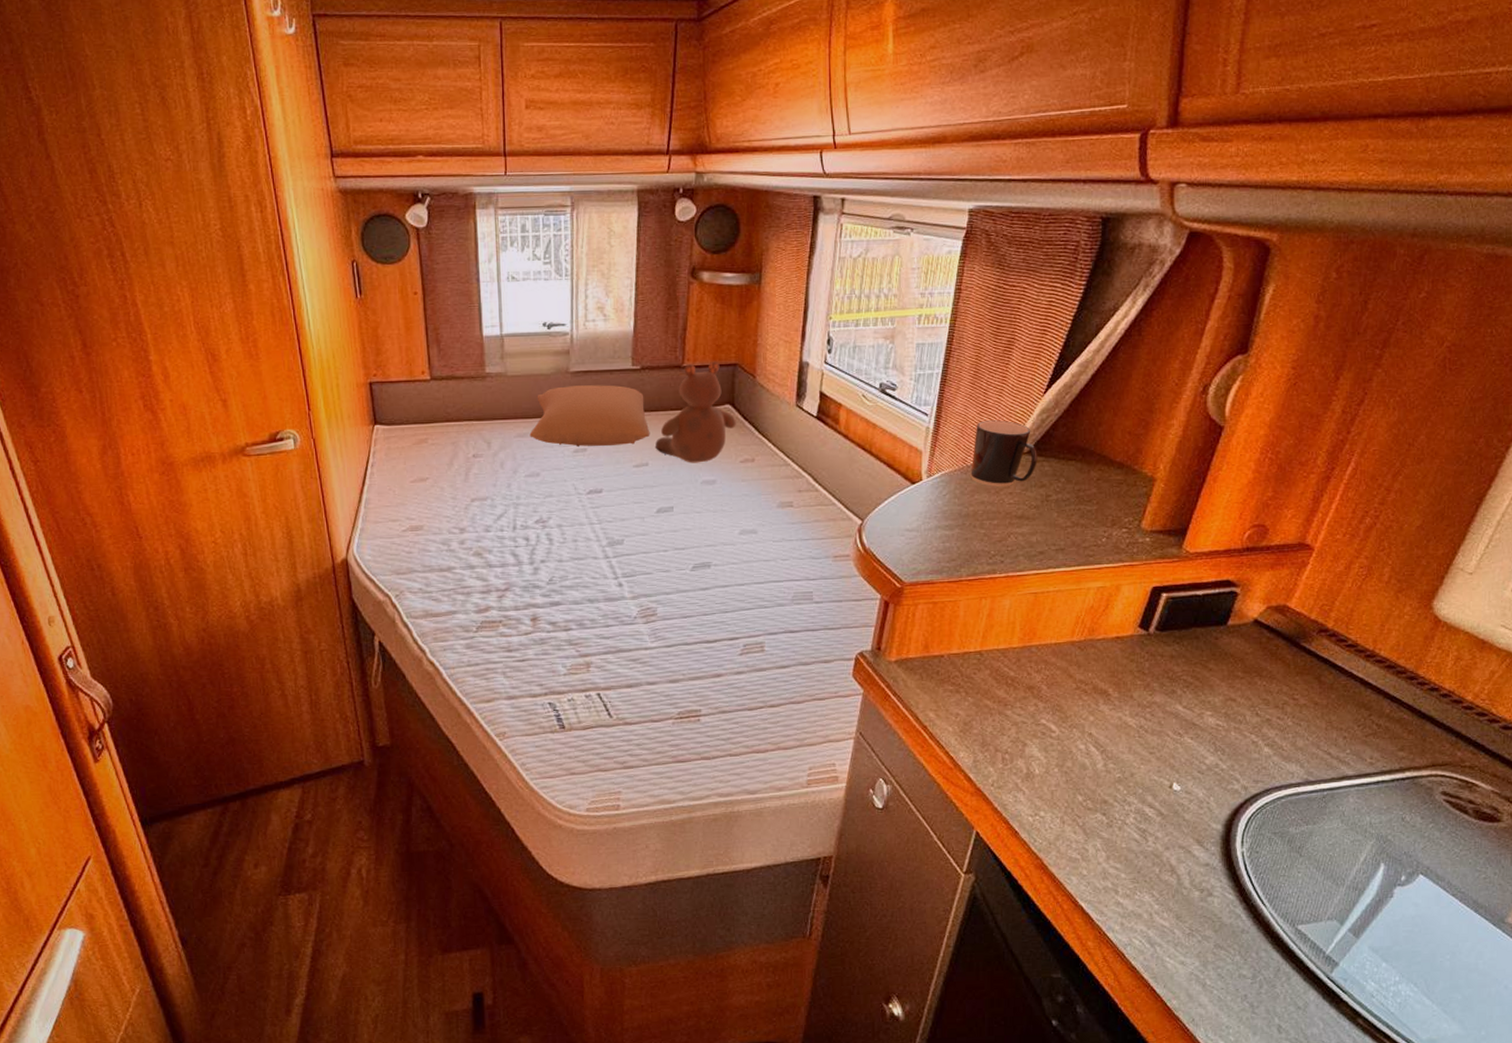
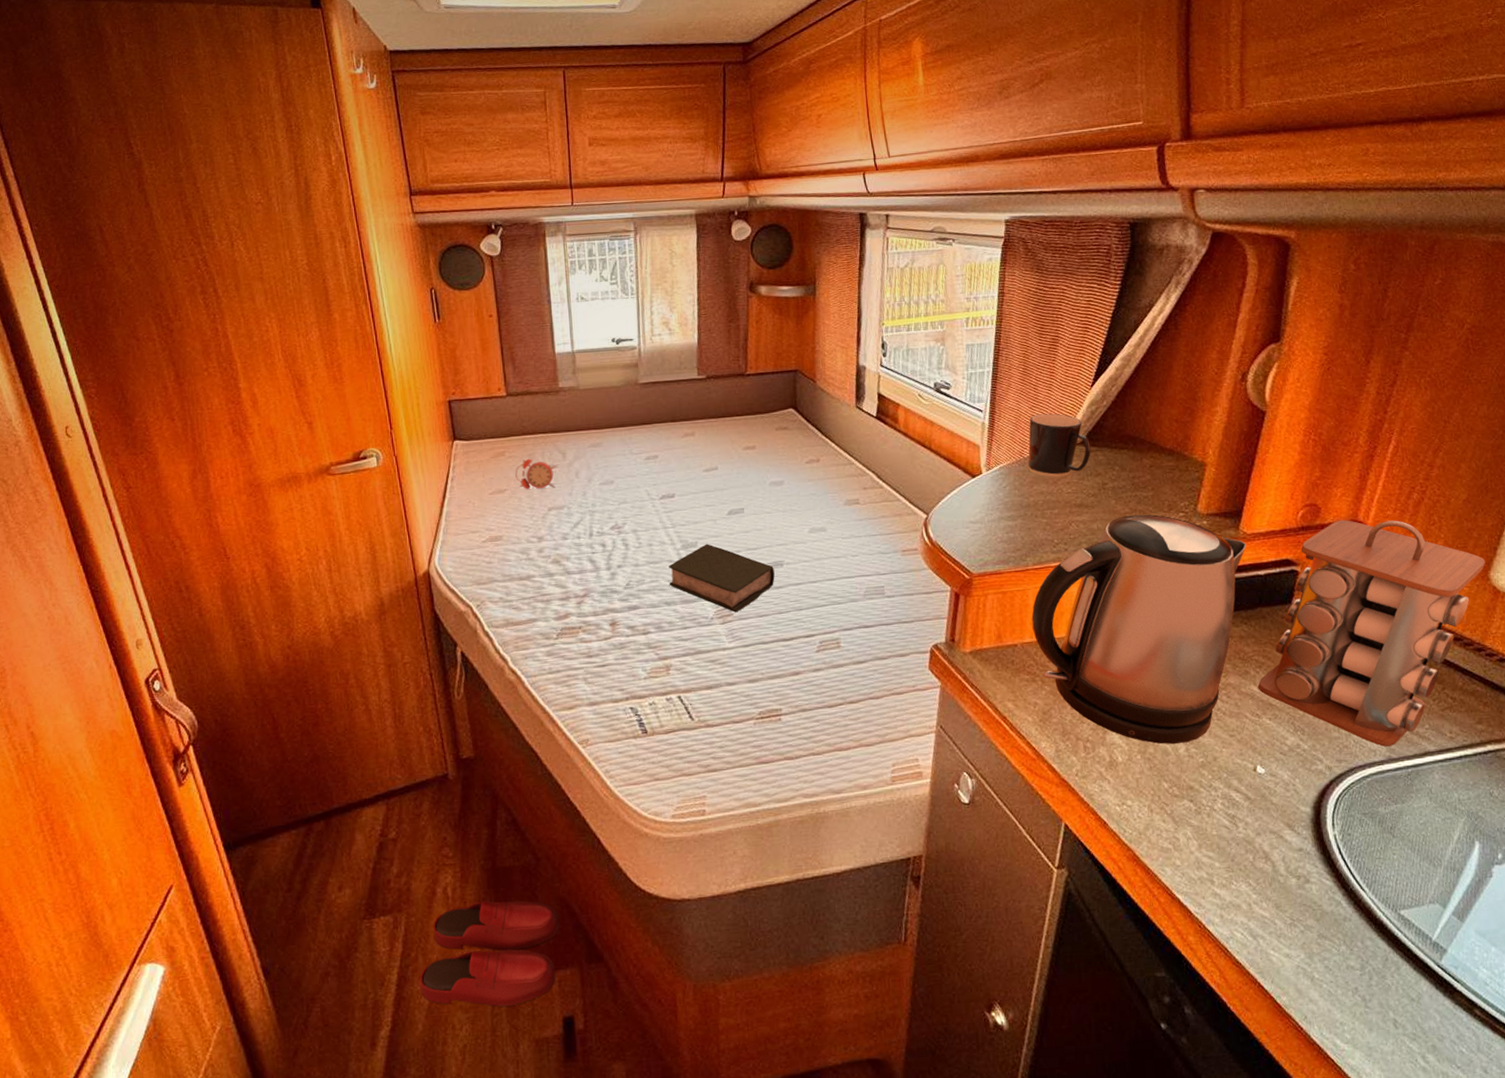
slippers: none [334,883,472,981] -> present [420,900,560,1007]
alarm clock: none [438,446,482,479] -> present [515,458,558,489]
pillow: present [529,385,650,447] -> none [602,394,718,454]
book: none [593,542,702,613] -> present [669,544,775,613]
teddy bear: present [655,361,736,463] -> none [723,368,800,466]
kettle: none [961,528,1188,760] -> present [1031,514,1247,745]
spice rack: none [1183,542,1430,769] -> present [1257,519,1485,747]

